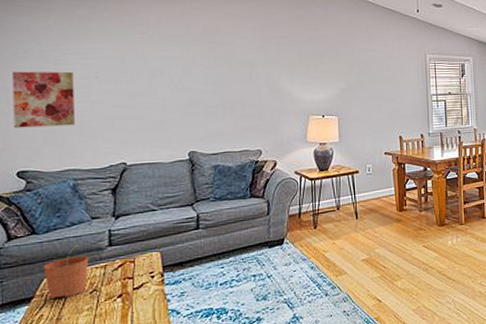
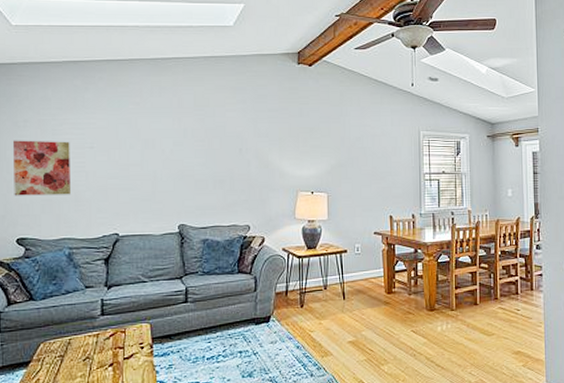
plant pot: present [44,244,89,300] -> none [40,312,83,365]

